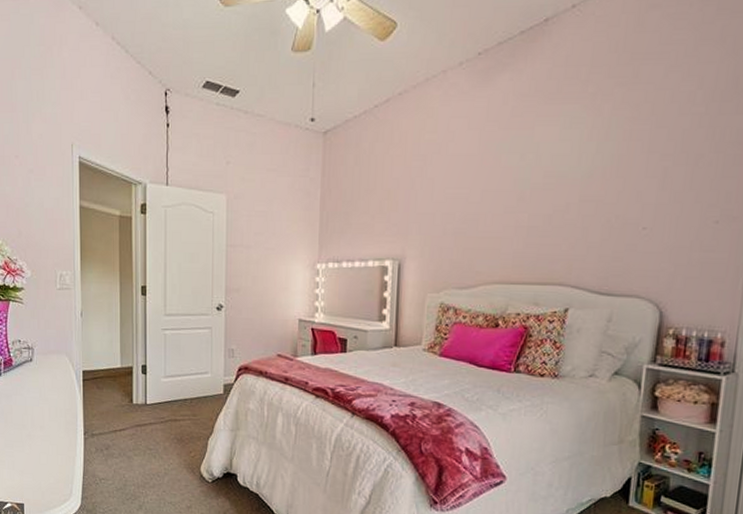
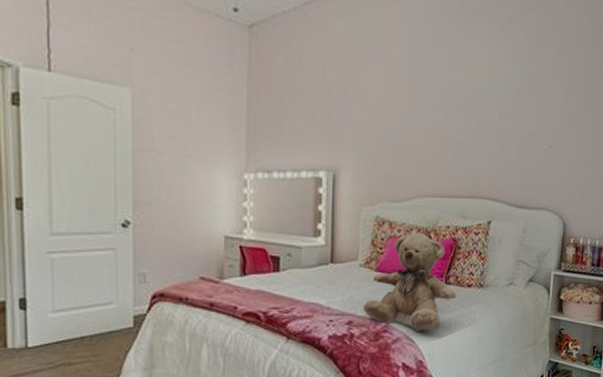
teddy bear: none [426,319,527,419] -> present [363,232,456,333]

